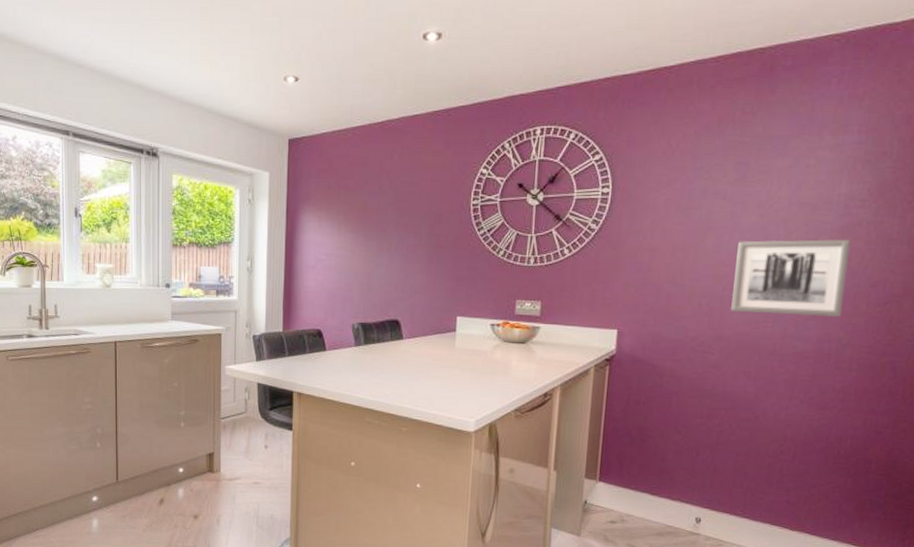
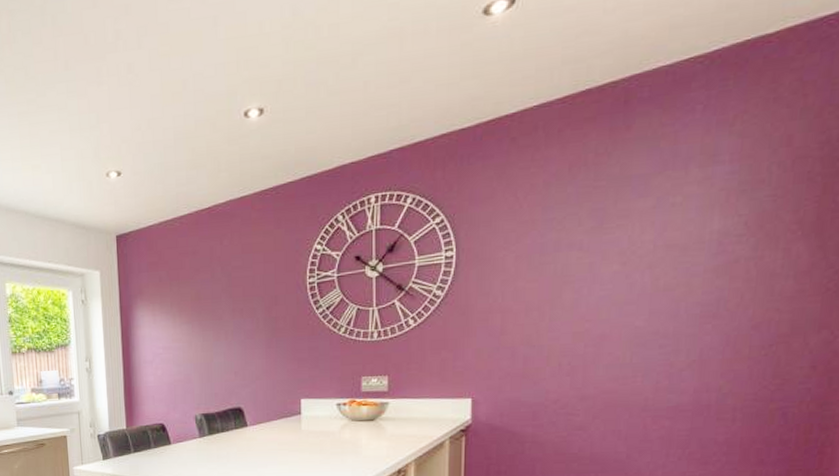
wall art: present [731,239,851,317] -> none [594,280,727,369]

